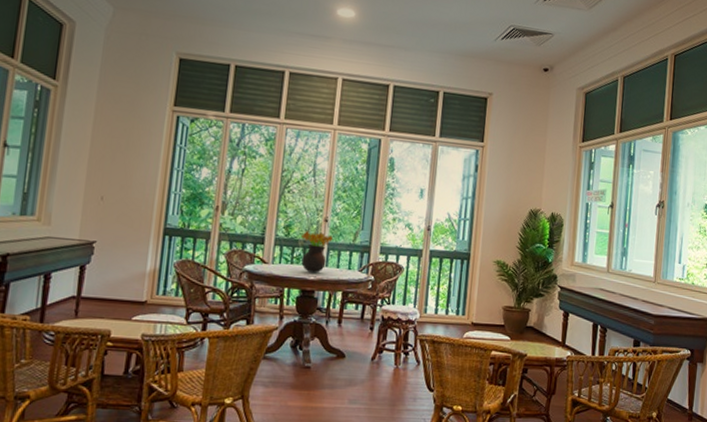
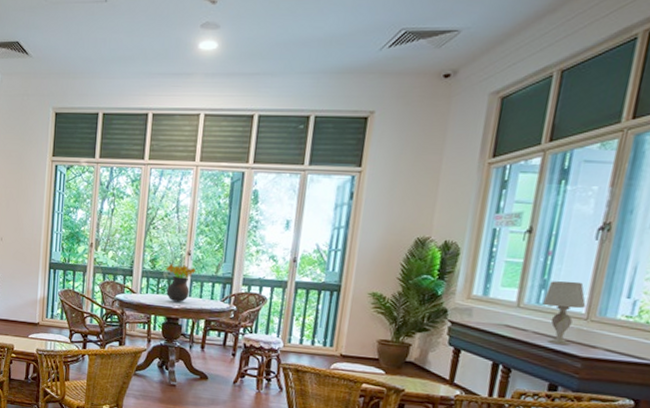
table lamp: none [625,249,653,306] -> present [542,281,586,346]

